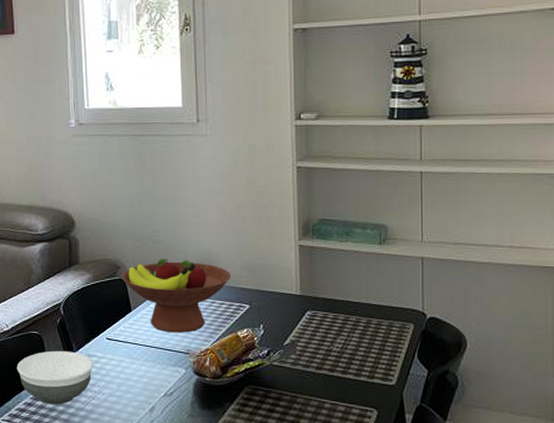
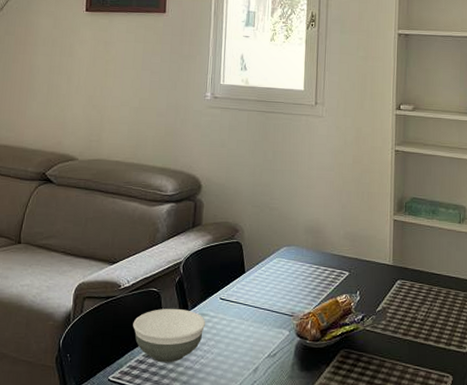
fruit bowl: present [122,259,231,333] -> none [239,225,335,296]

